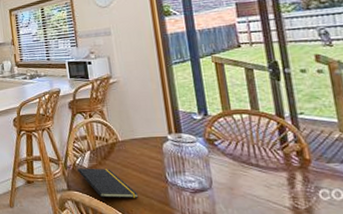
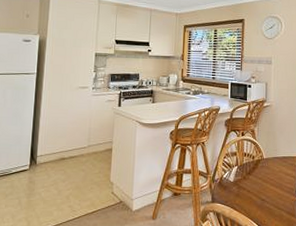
notepad: present [77,168,139,203] -> none [223,182,272,214]

